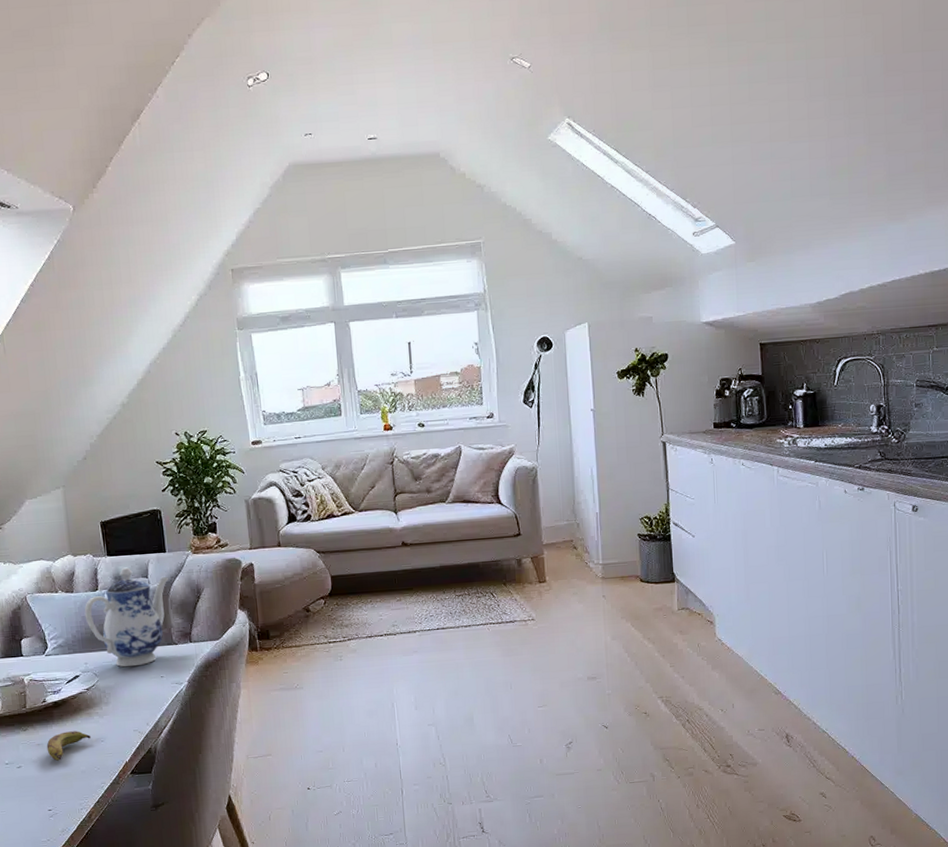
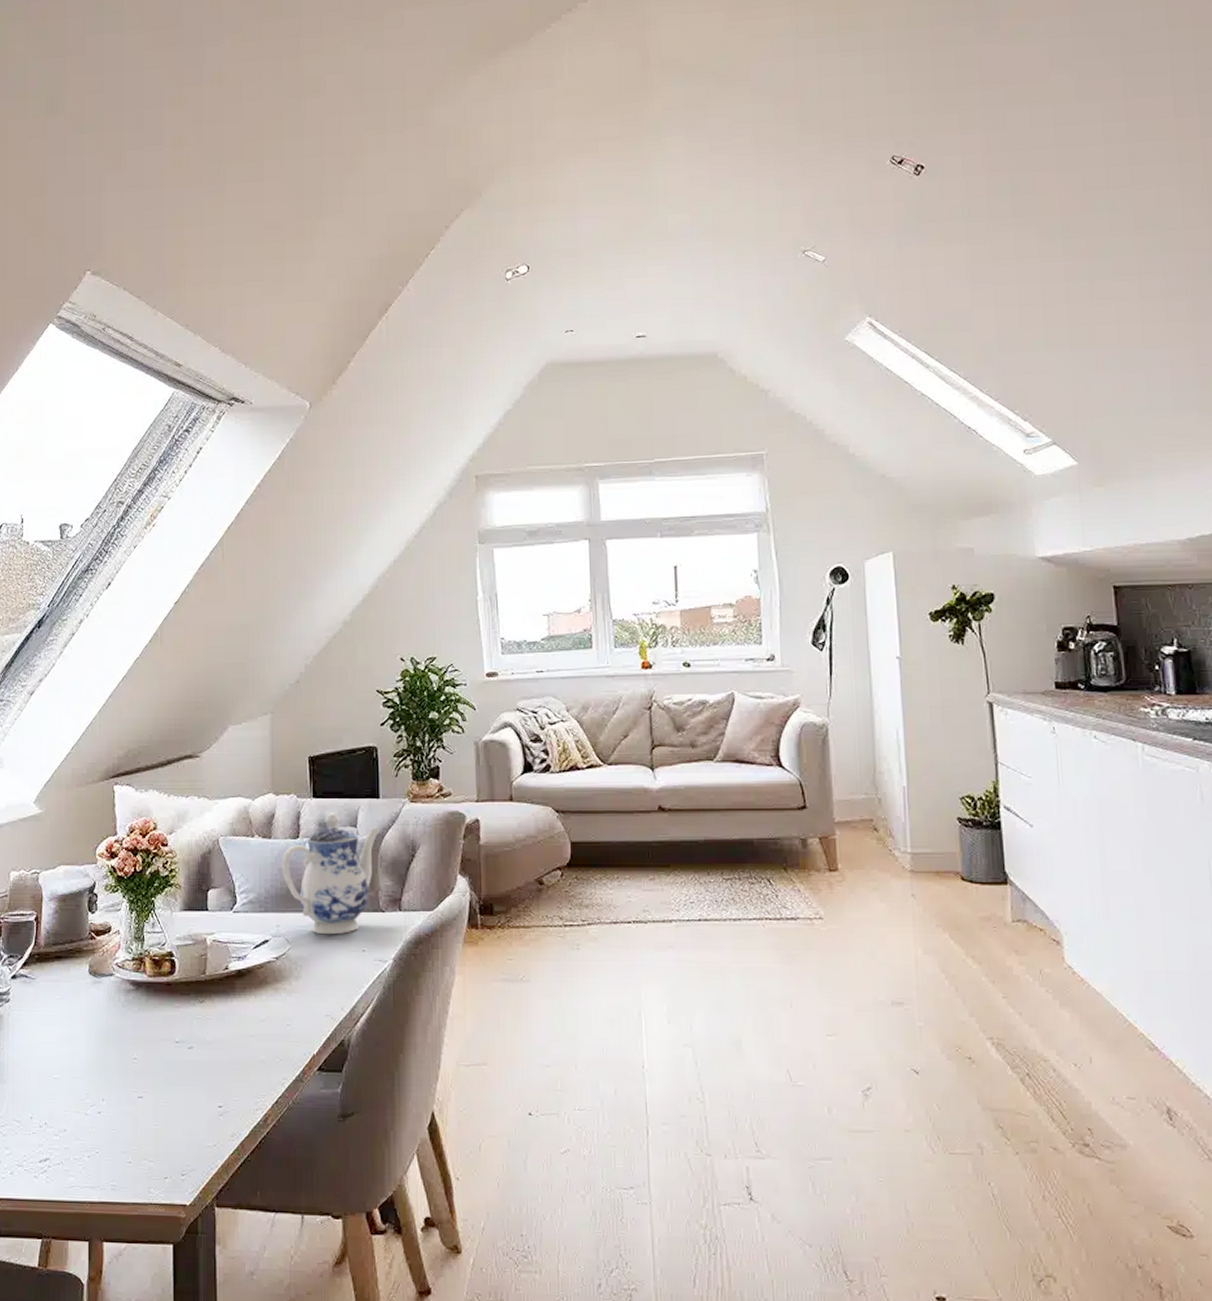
banana: present [46,731,91,761] -> none [224,1008,276,1044]

